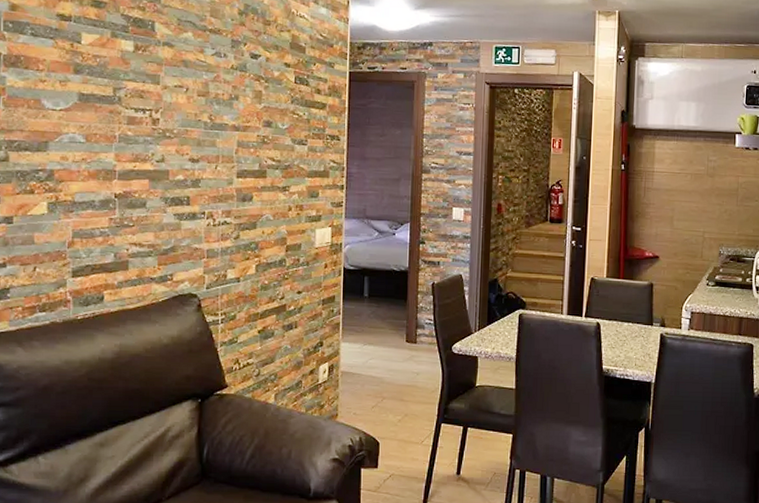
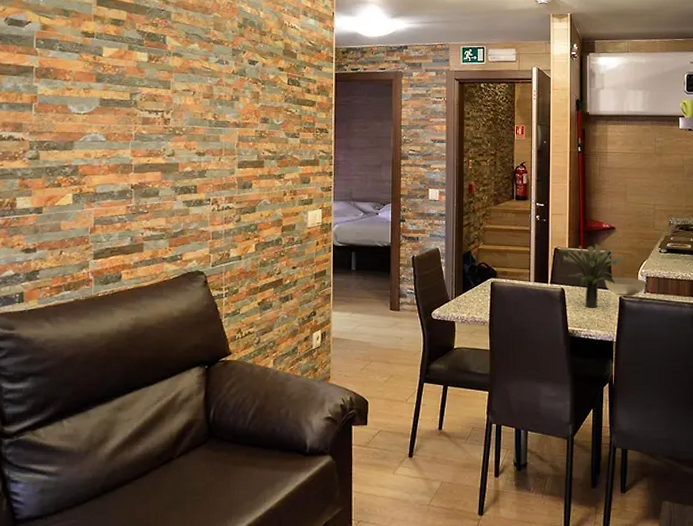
flower arrangement: none [600,274,669,346] -> present [563,244,625,309]
bowl: none [644,312,691,333] -> present [604,278,647,296]

